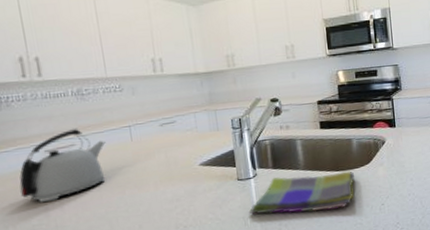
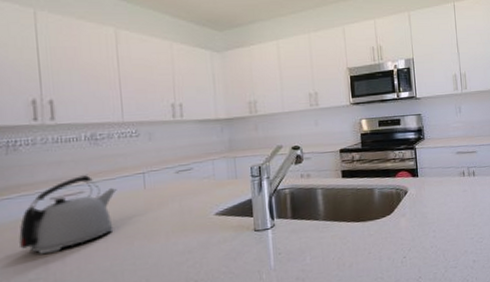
dish towel: present [248,171,354,215] -> none [264,222,376,268]

